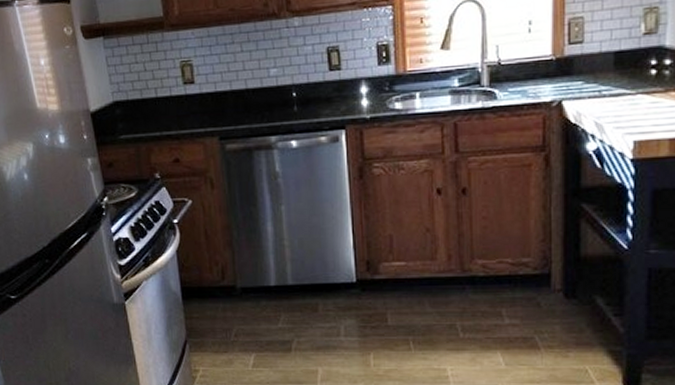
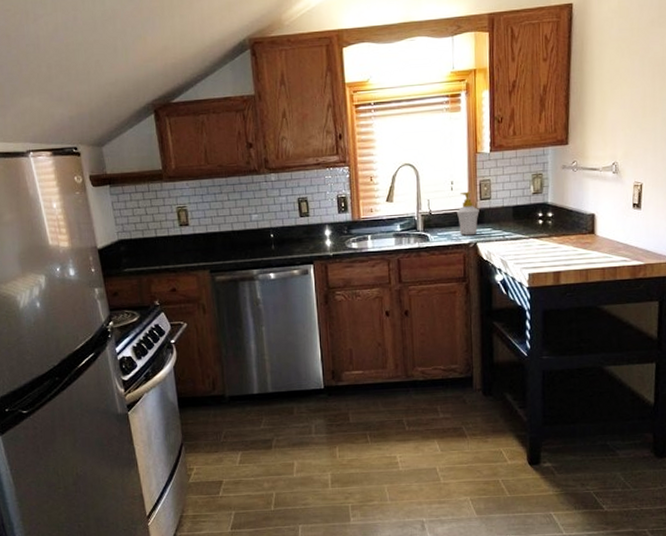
soap bottle: none [534,33,567,92] -> present [456,191,479,236]

